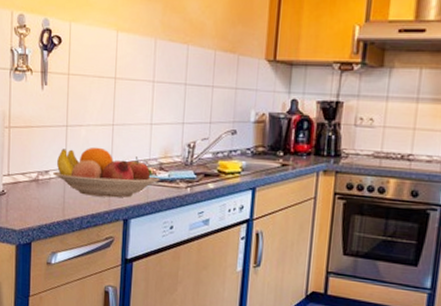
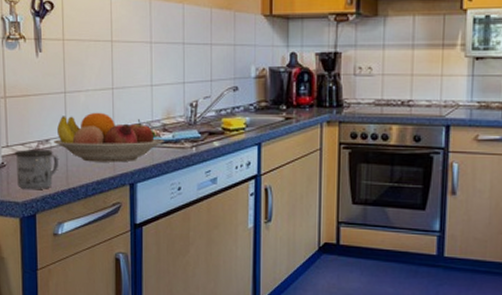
mug: none [14,179,56,219] -> present [14,150,59,190]

